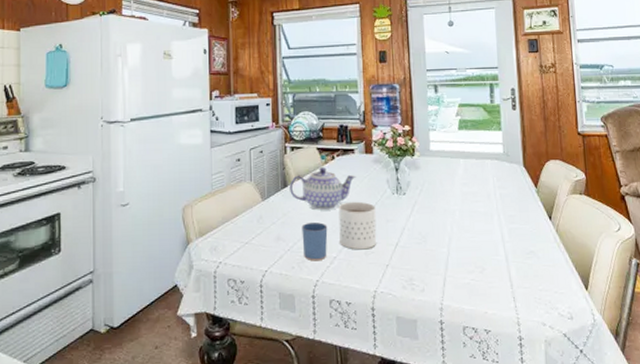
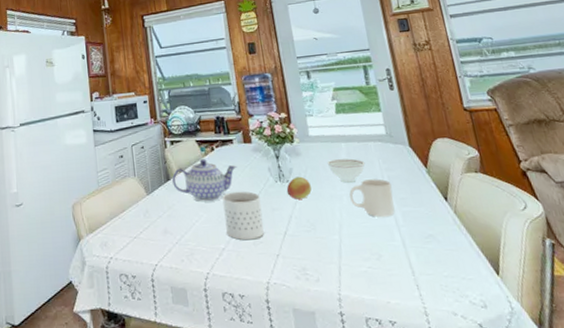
mug: present [302,222,328,261] -> none [187,214,215,254]
fruit: none [402,190,427,212] -> present [286,176,312,200]
bowl: none [444,174,481,199] -> present [326,158,365,184]
cup: none [462,196,503,234] -> present [349,179,395,218]

